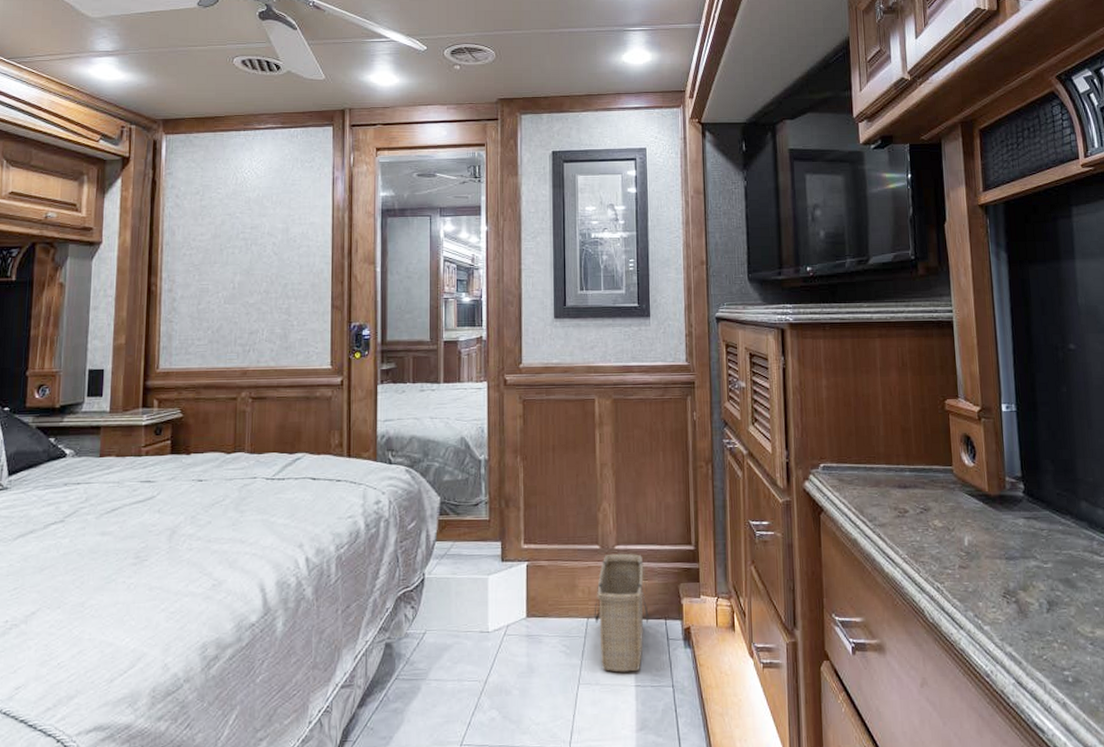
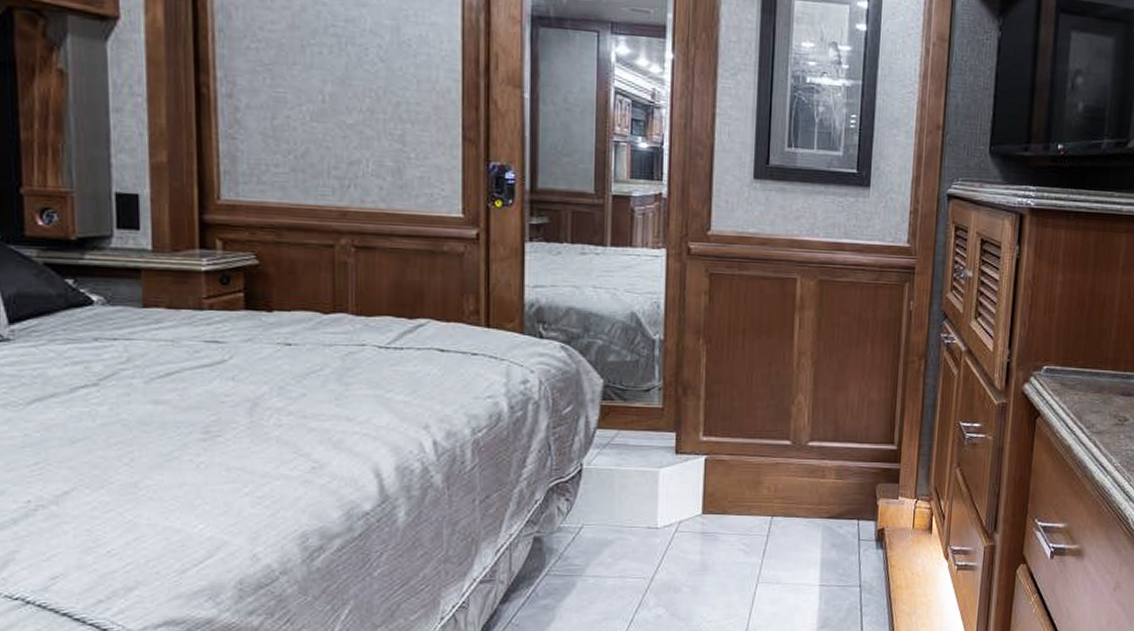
basket: present [594,553,649,672] -> none [779,450,841,572]

